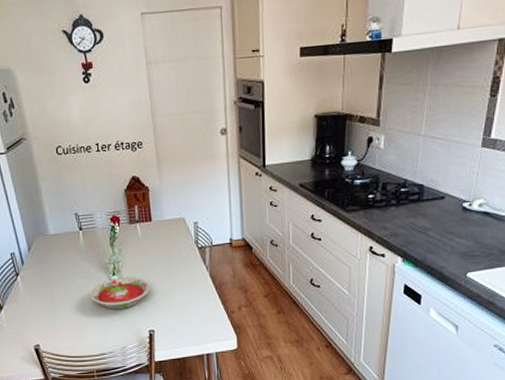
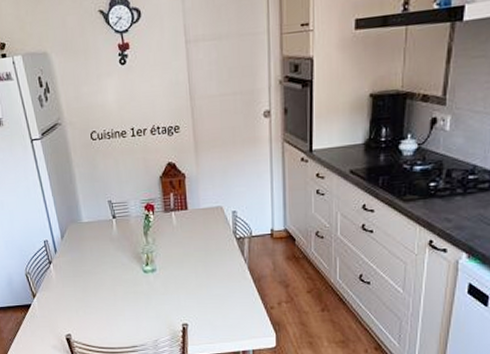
bowl: present [90,277,150,310] -> none [123,268,185,301]

